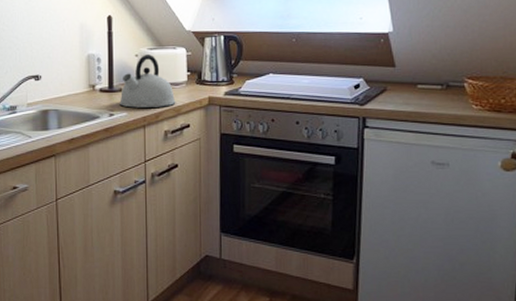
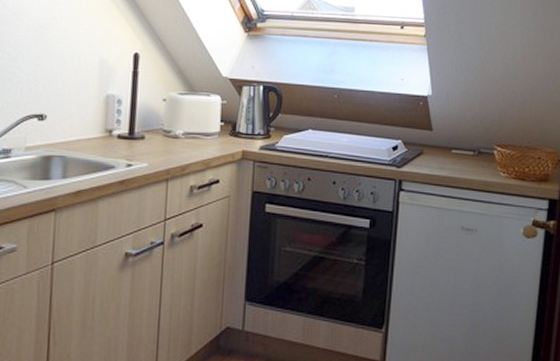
kettle: present [119,54,176,108] -> none [140,100,206,159]

